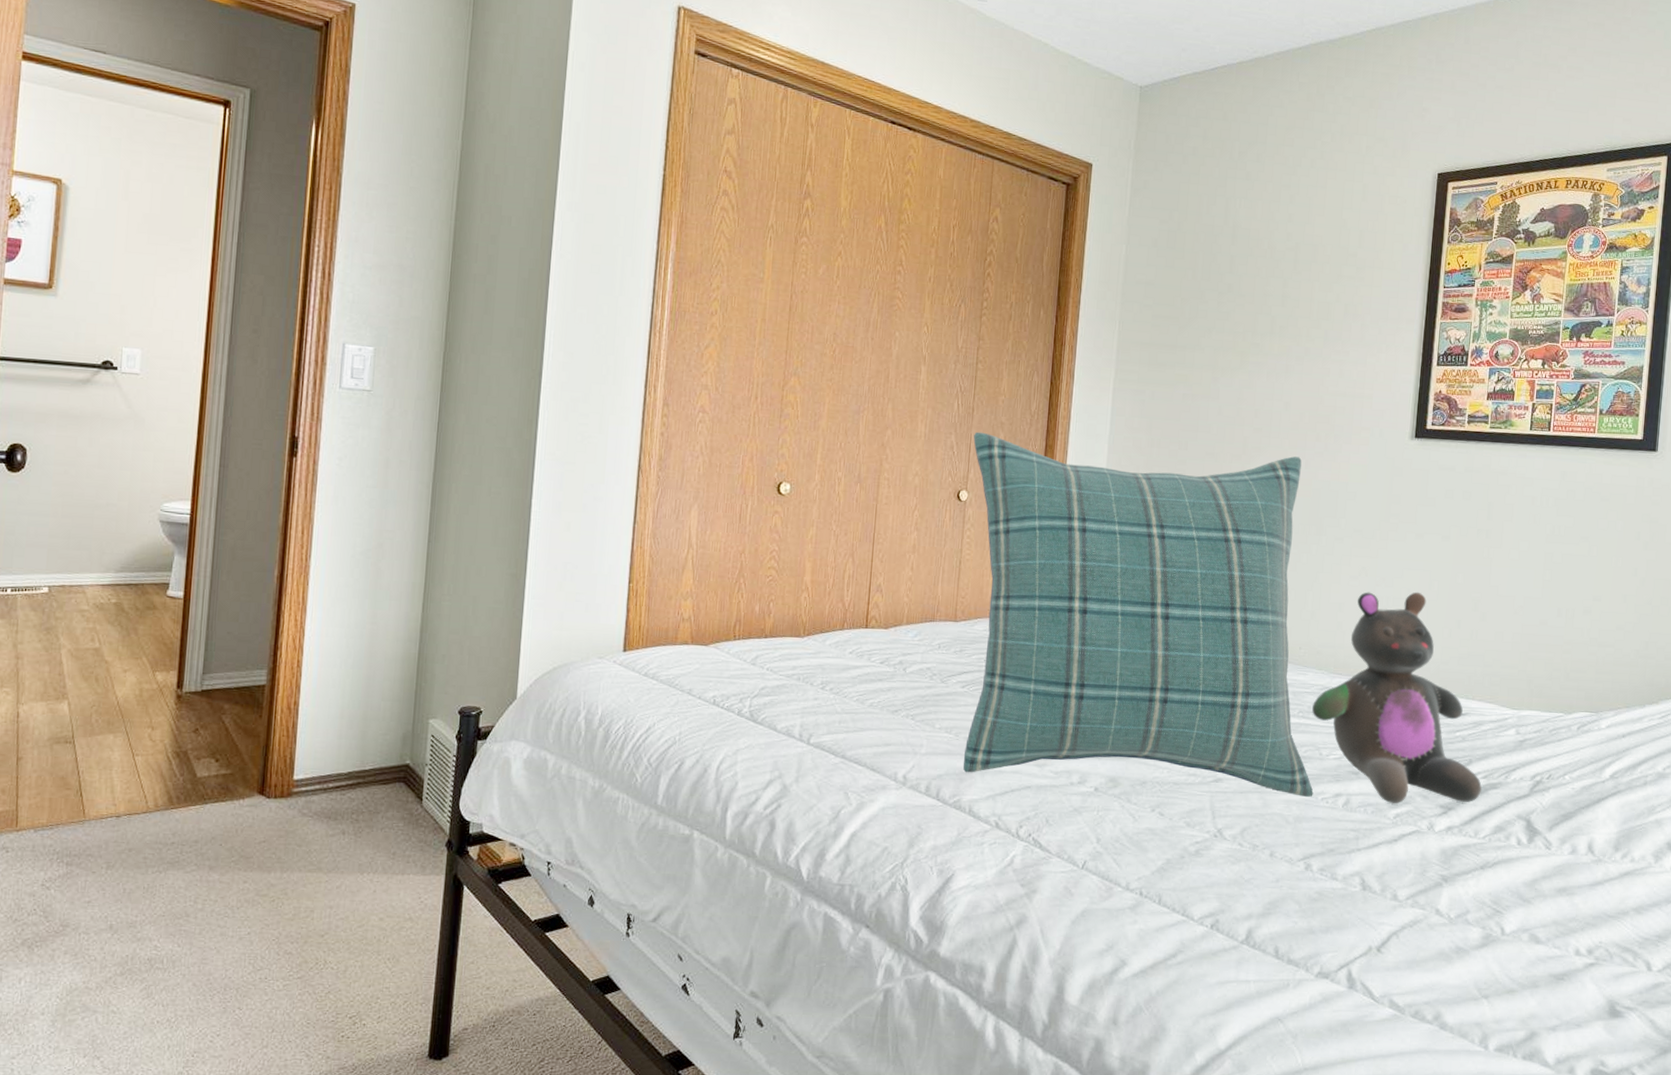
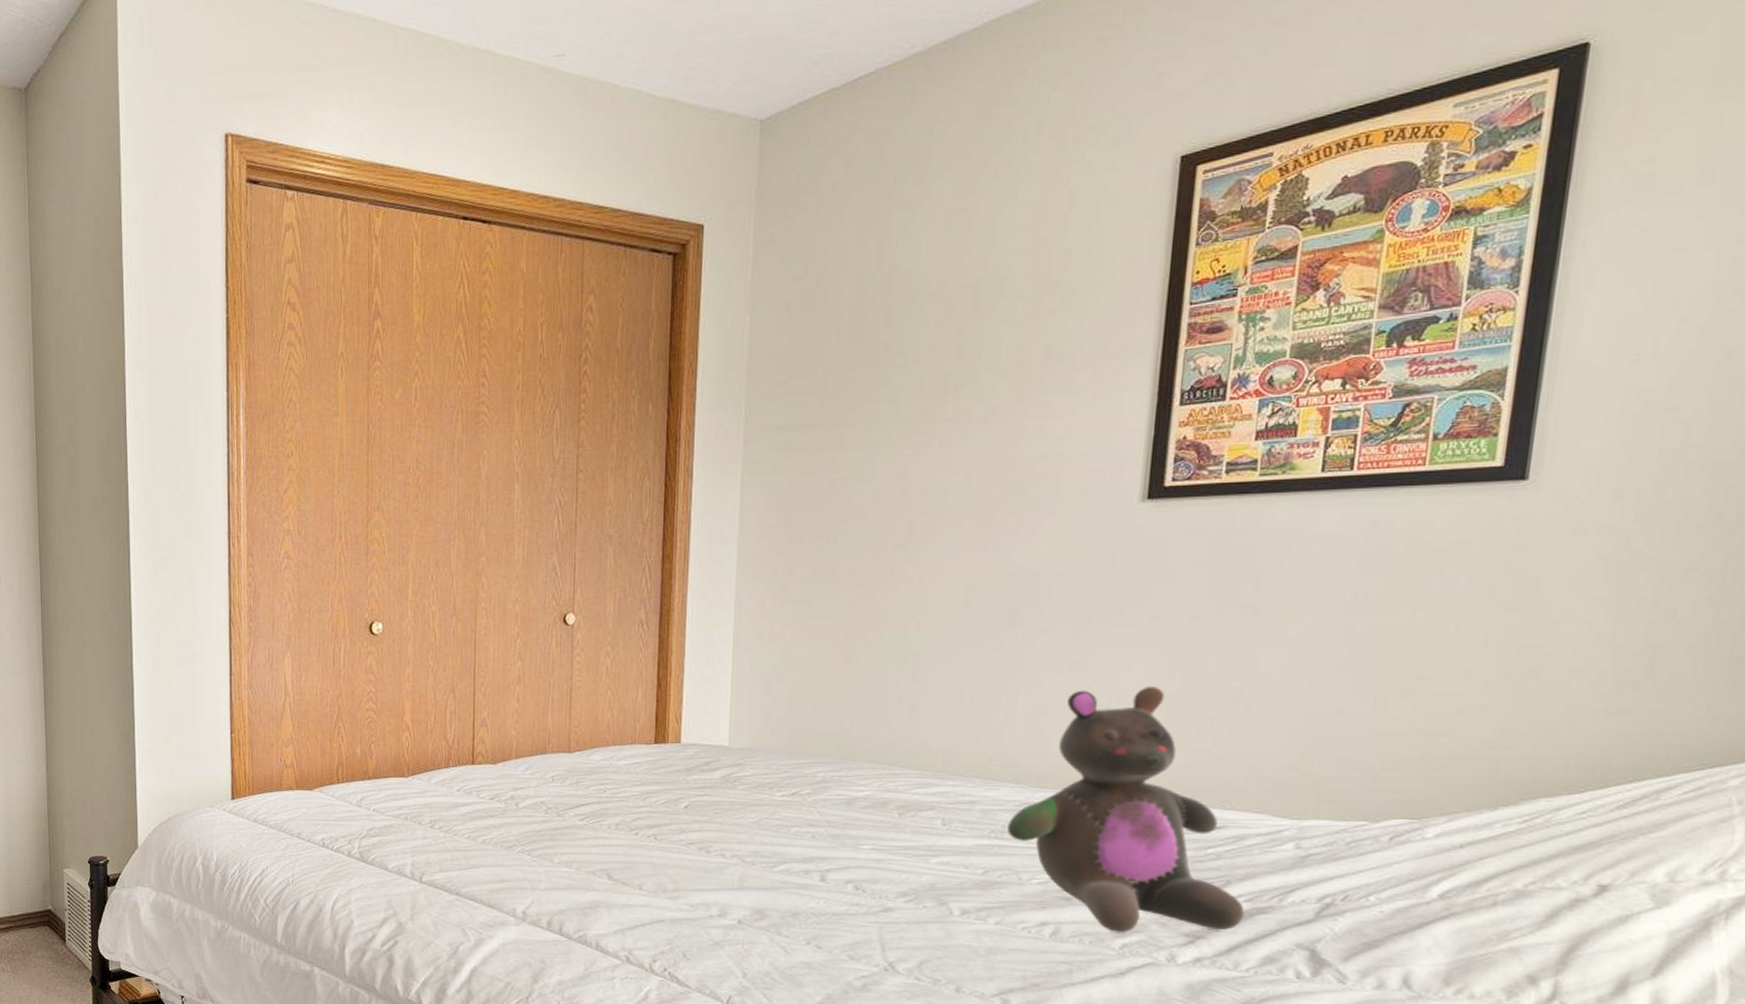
pillow: present [963,432,1314,798] -> none [578,538,1011,927]

